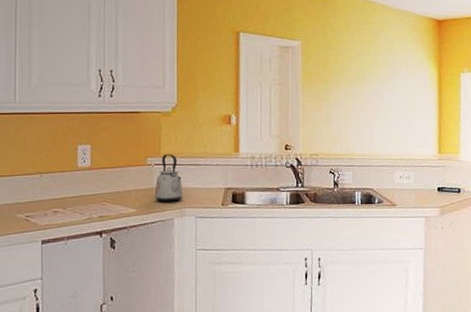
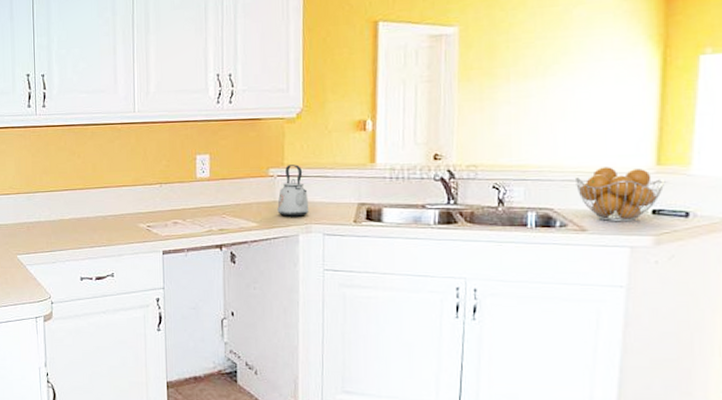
fruit basket: none [387,155,445,198] -> present [576,167,666,222]

